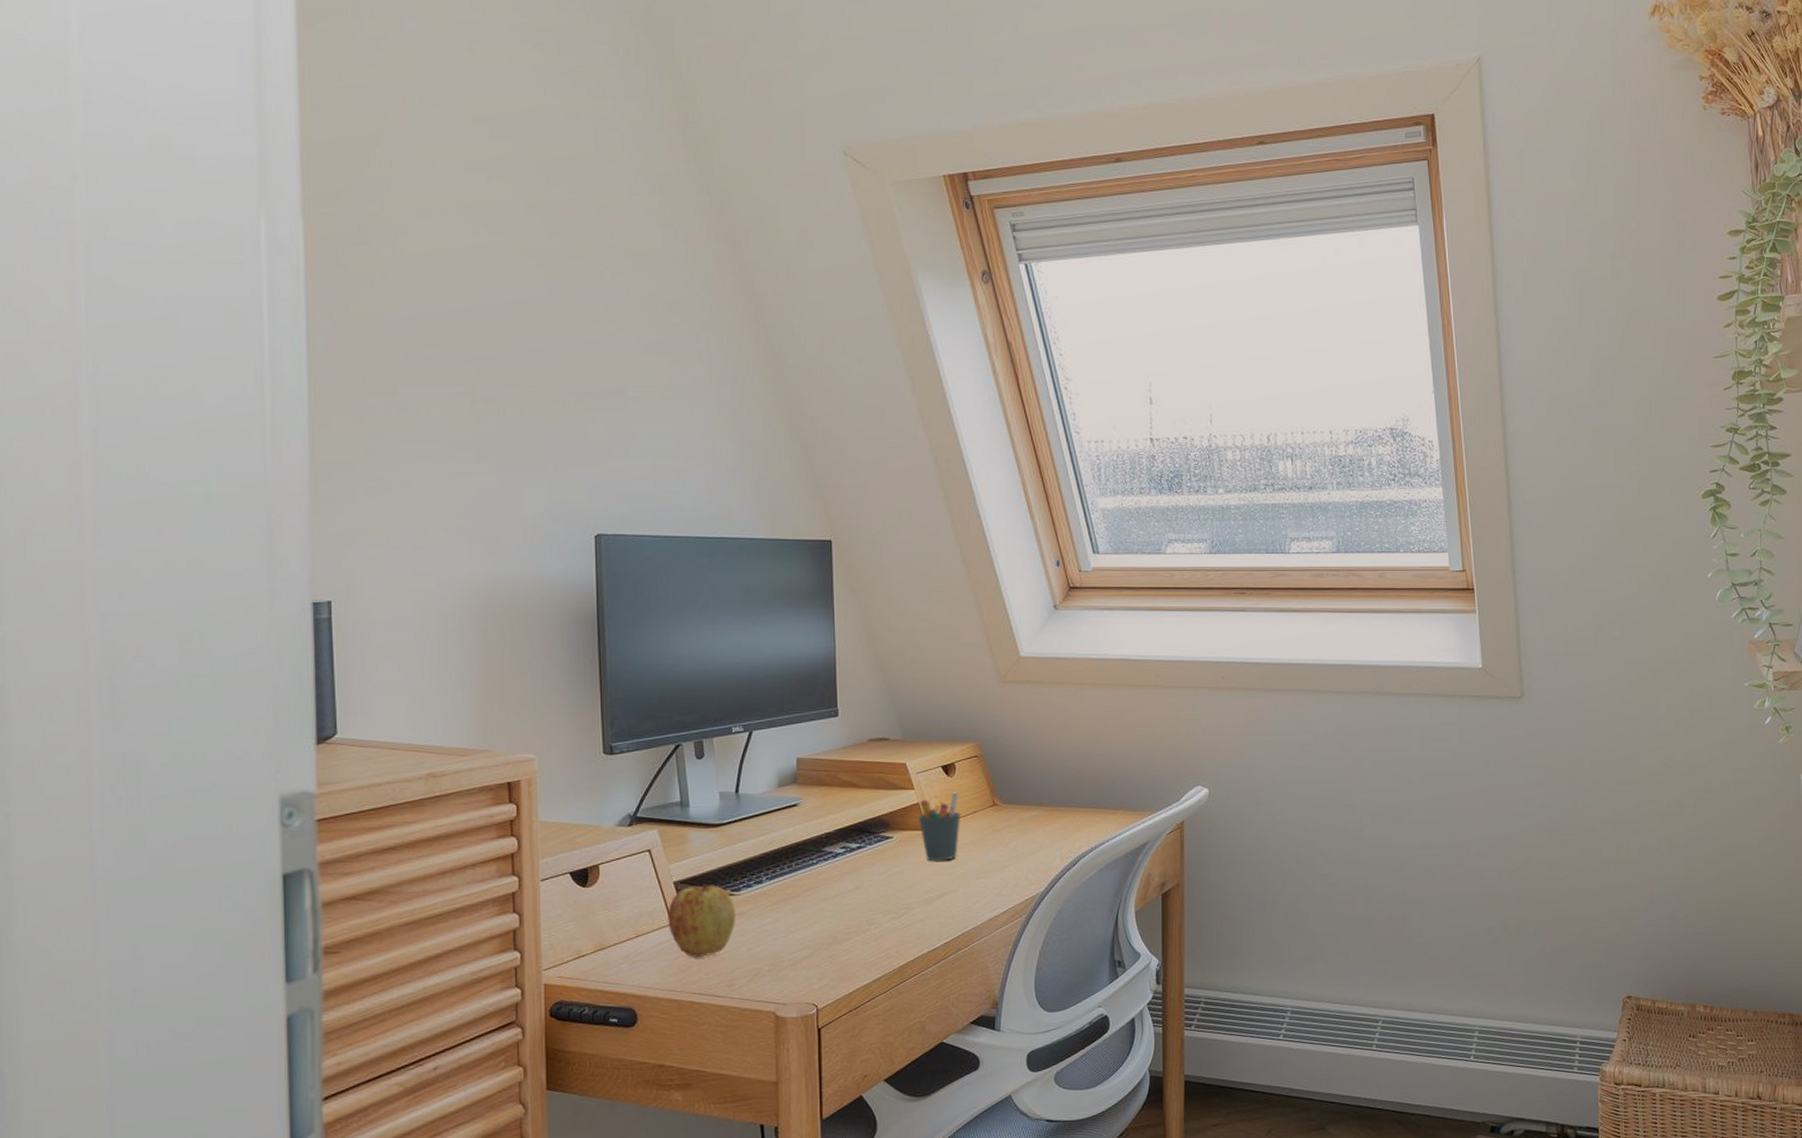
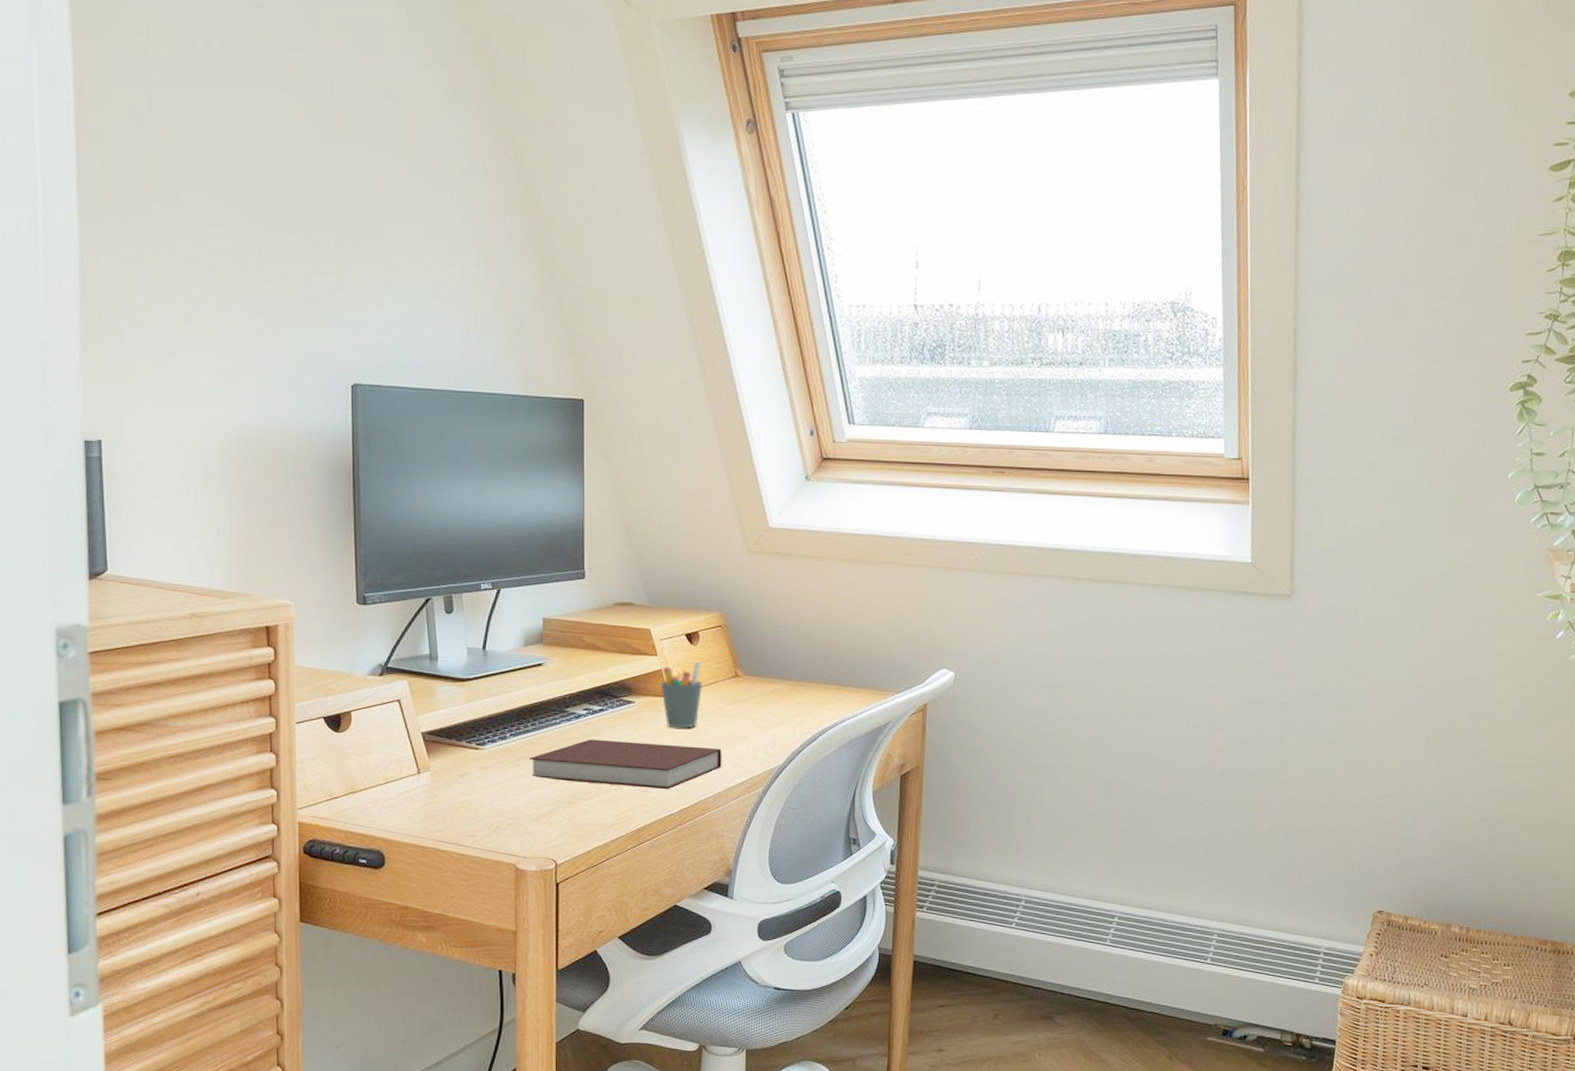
apple: present [668,884,736,958] -> none [415,736,480,808]
notebook: none [786,877,983,924] -> present [529,739,722,790]

